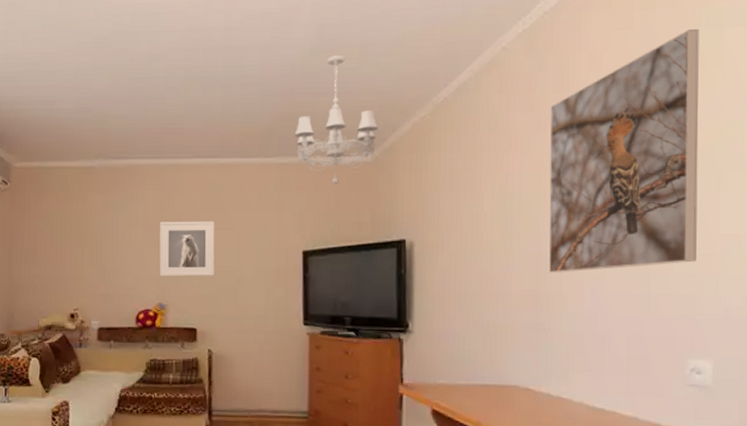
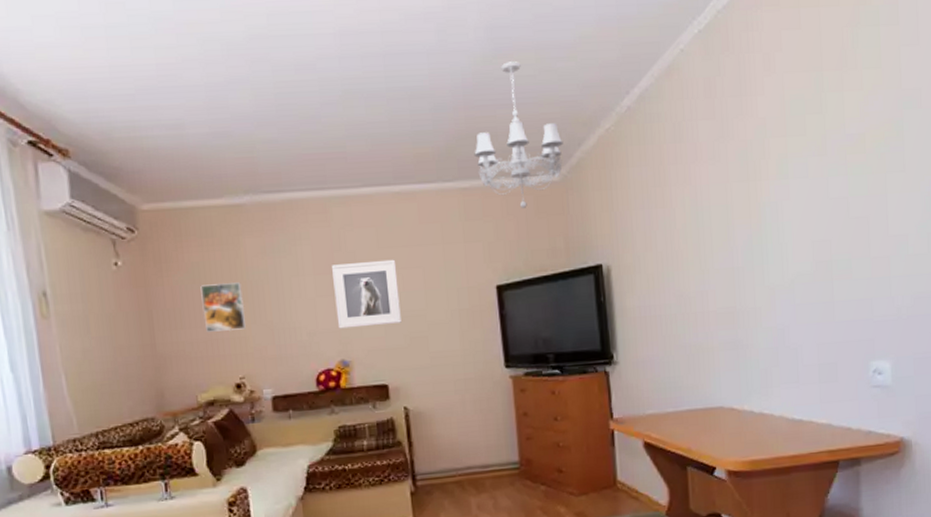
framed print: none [52,229,85,269] -> present [200,282,246,332]
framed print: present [548,29,699,273] -> none [730,28,871,287]

